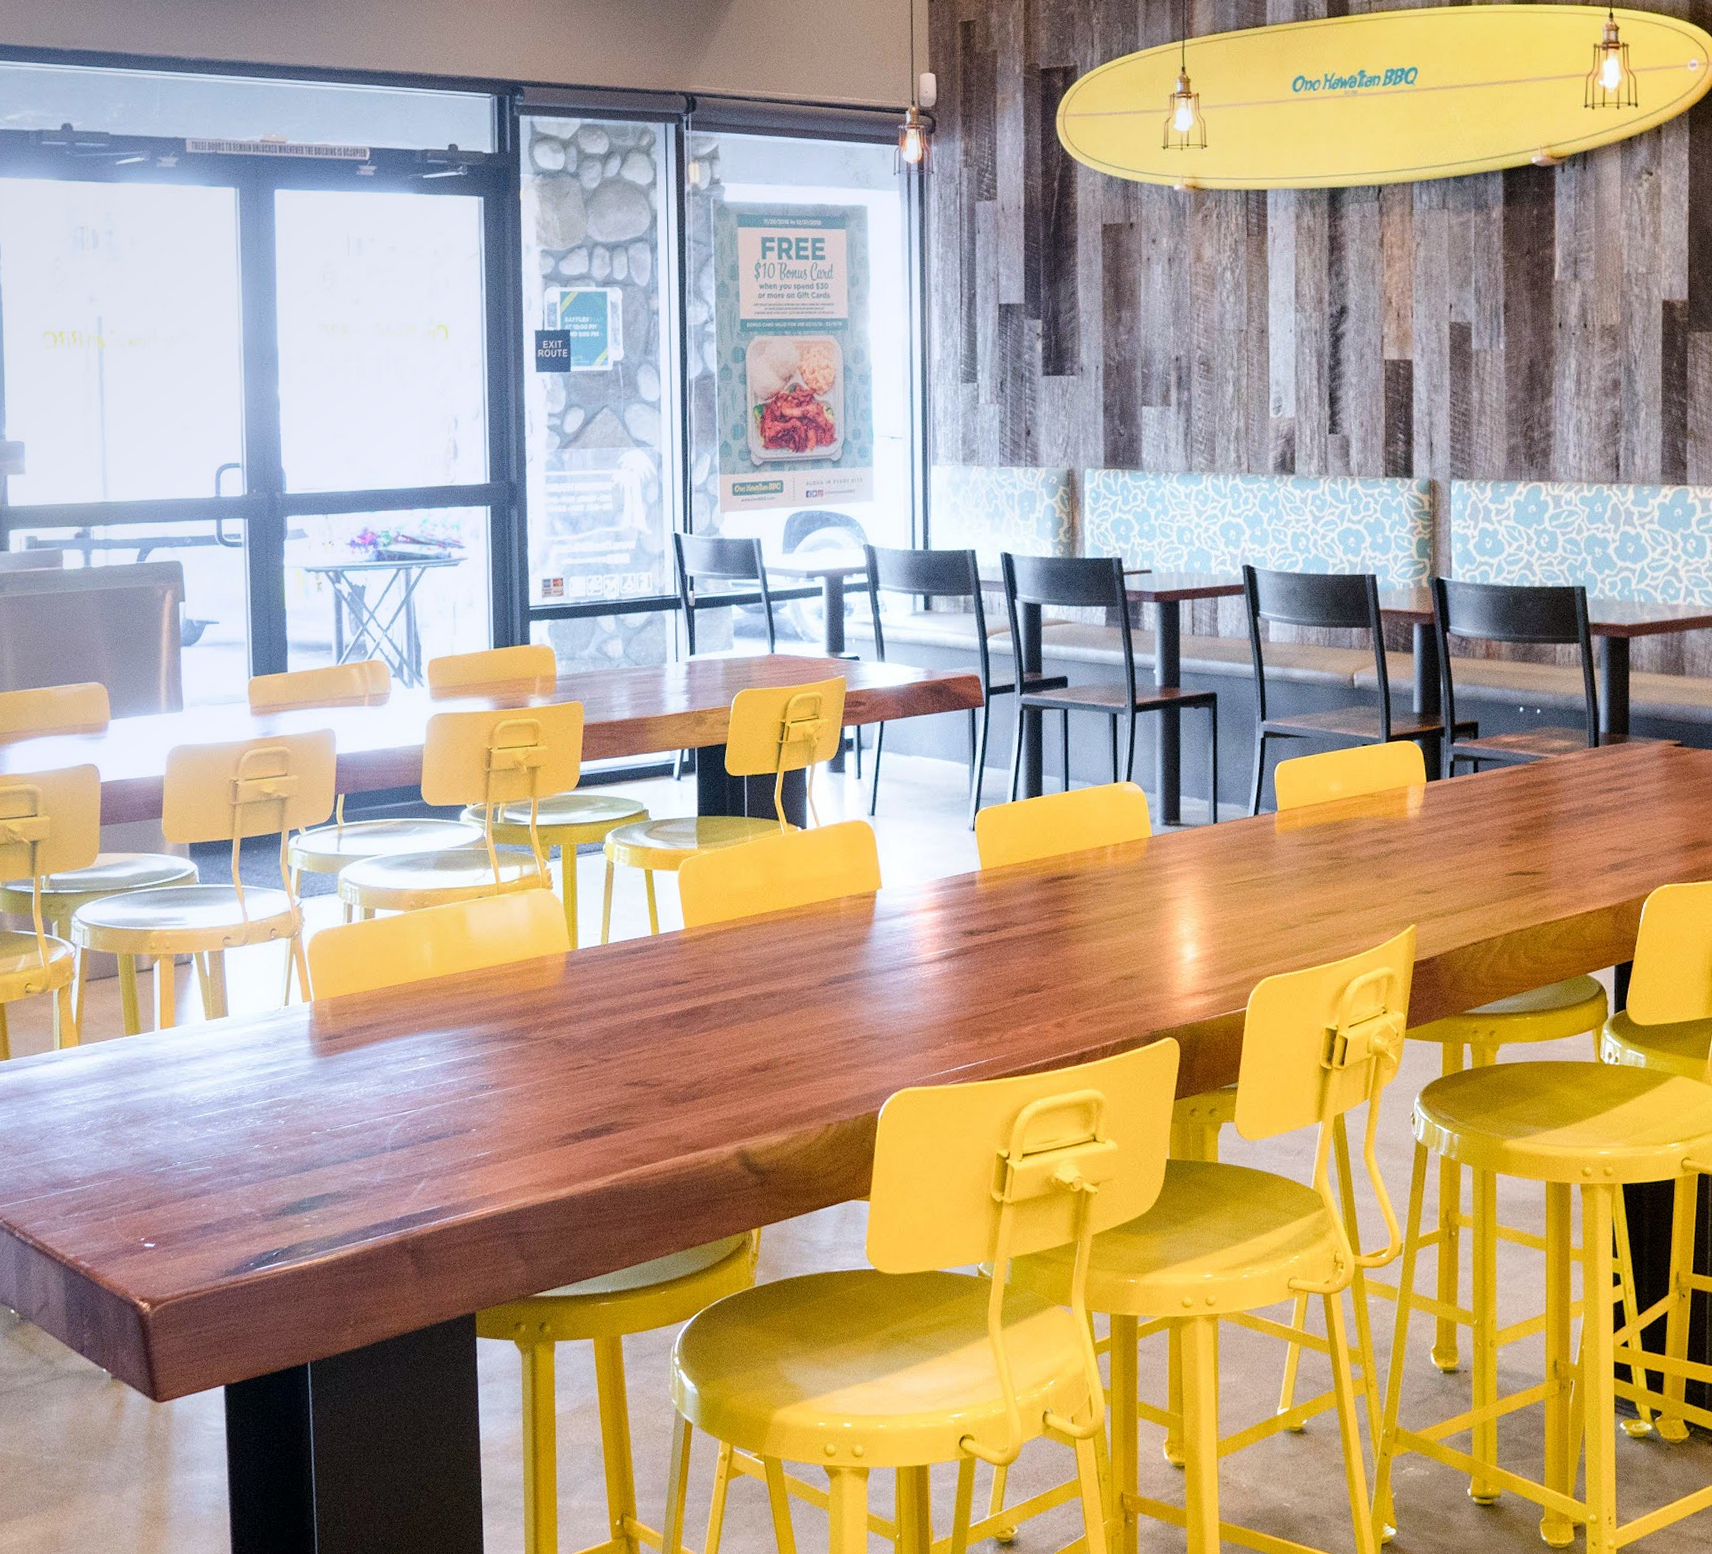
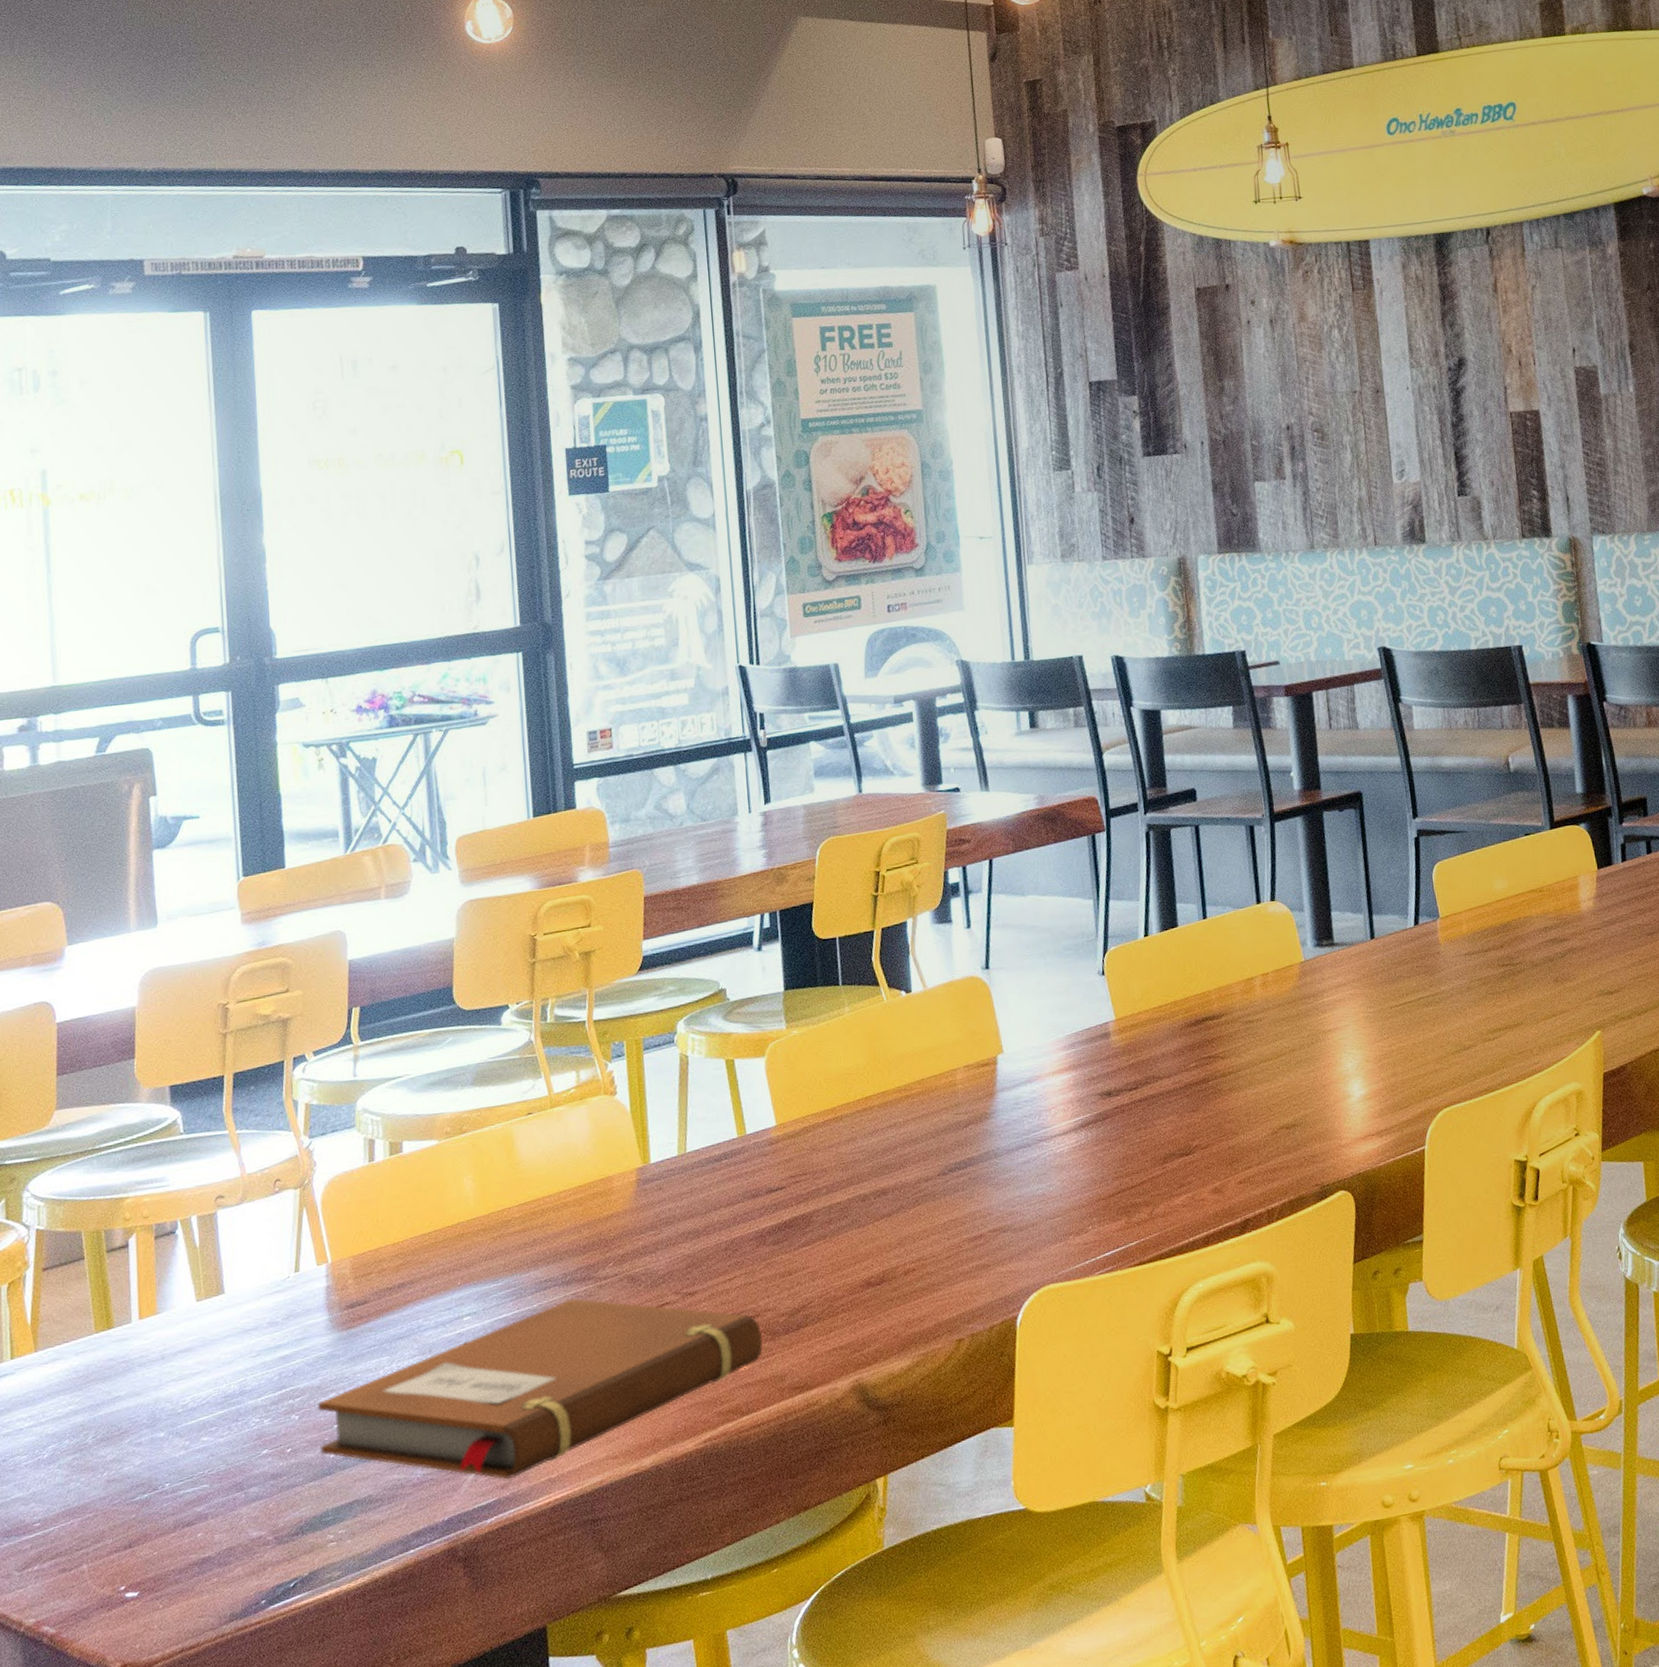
notebook: none [300,1053,663,1191] -> present [318,1298,763,1479]

